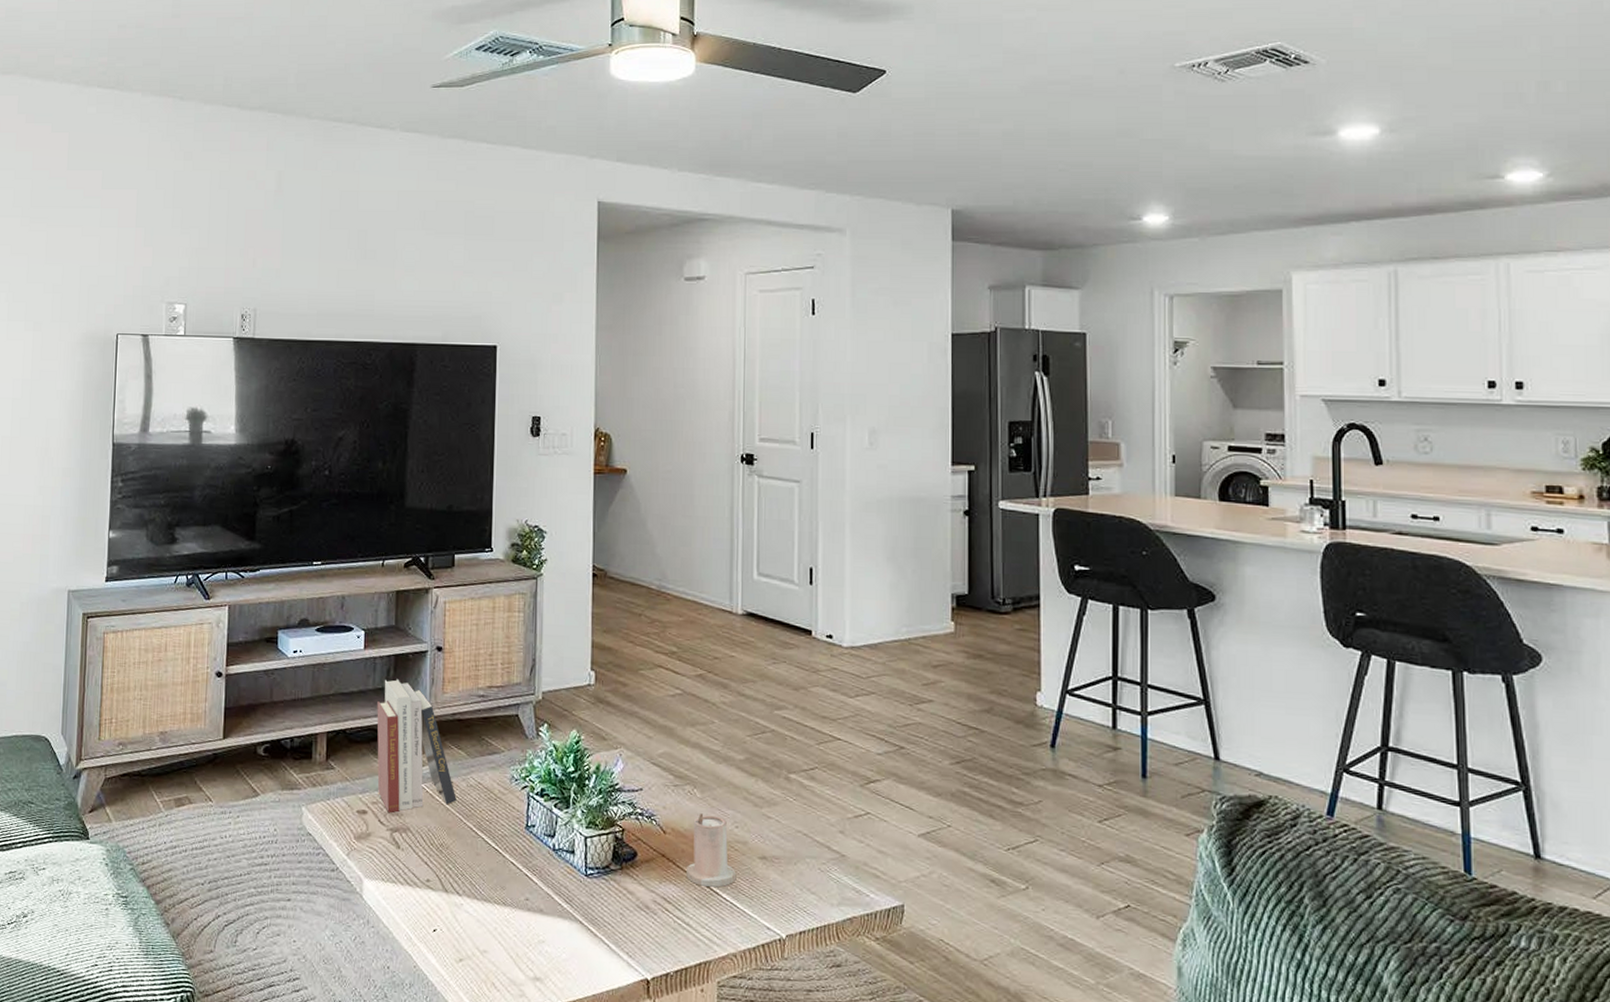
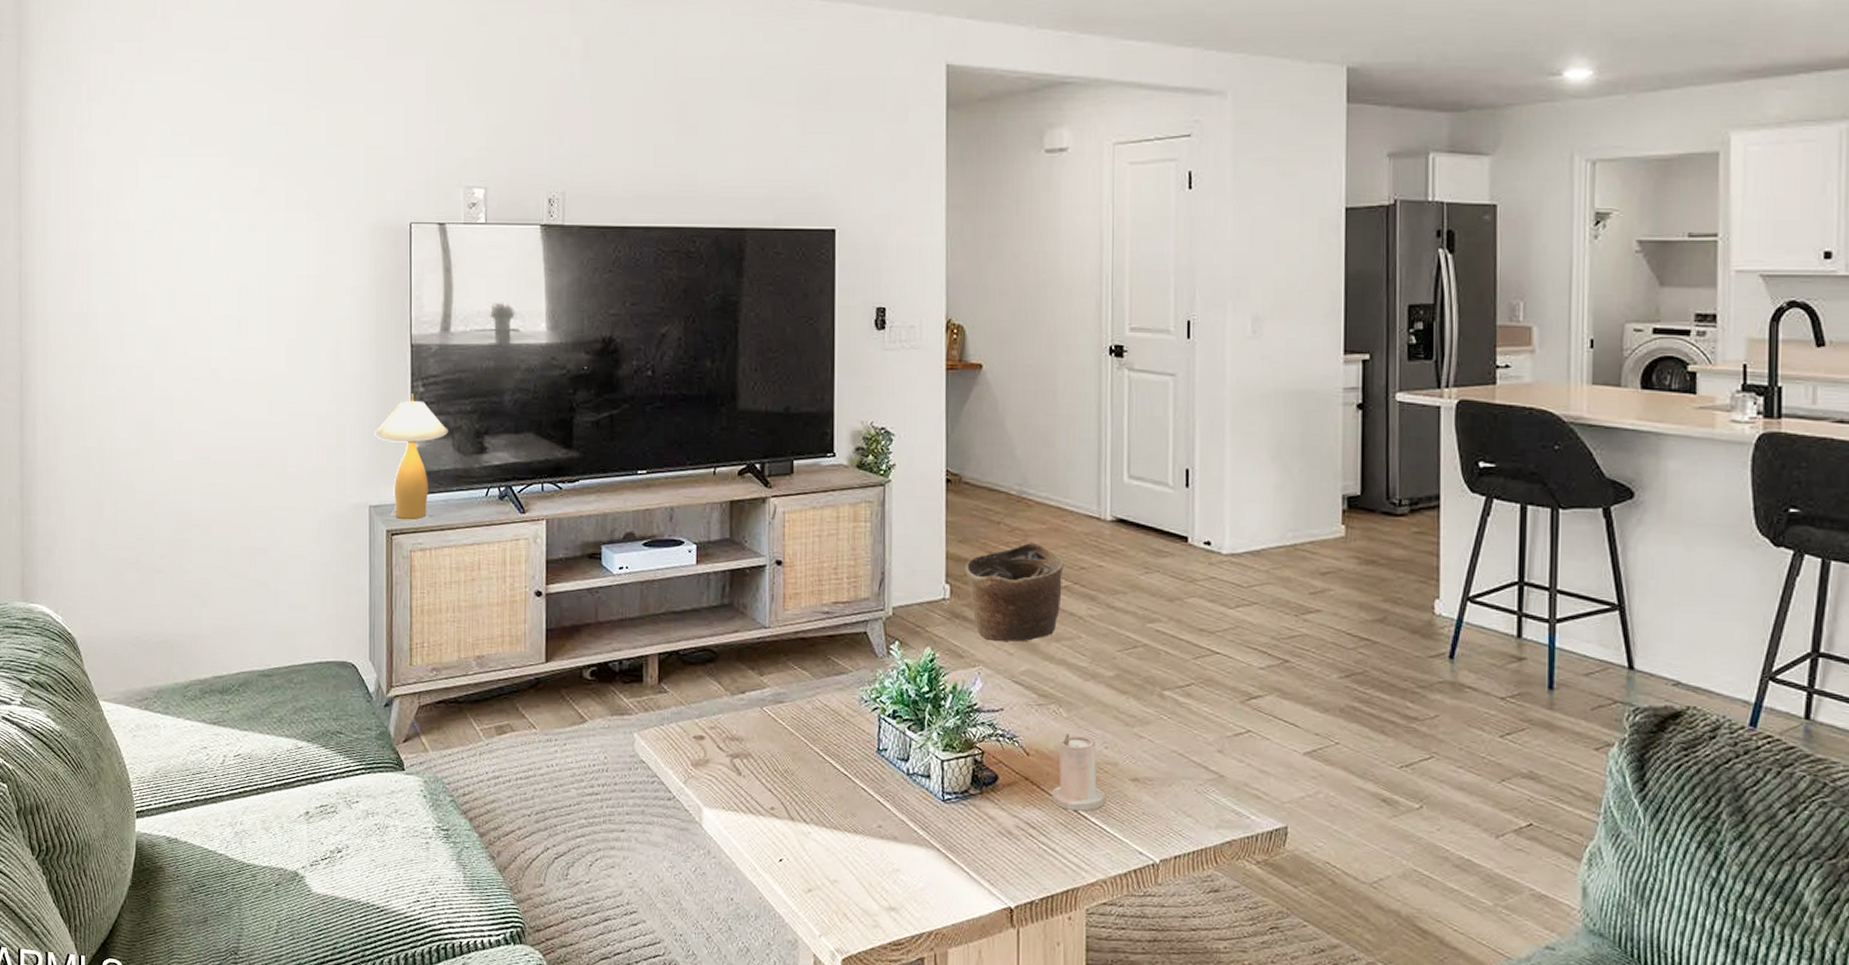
table lamp: none [76,488,143,604] -> present [374,393,448,520]
books: present [377,678,457,814] -> none [712,595,801,739]
basket: none [609,633,699,726] -> present [965,542,1064,642]

